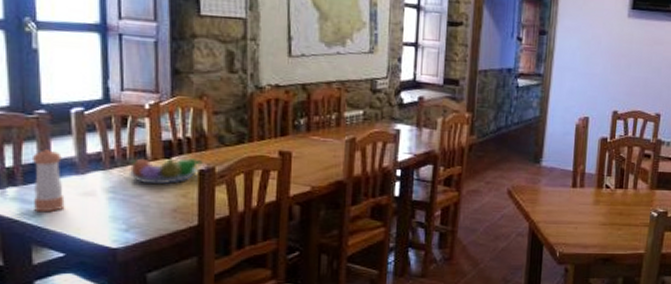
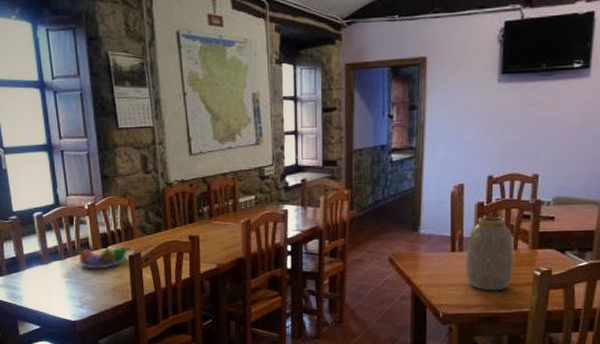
pepper shaker: present [31,149,65,213] -> none [10,246,37,295]
vase: none [585,153,634,231] -> present [466,217,515,291]

